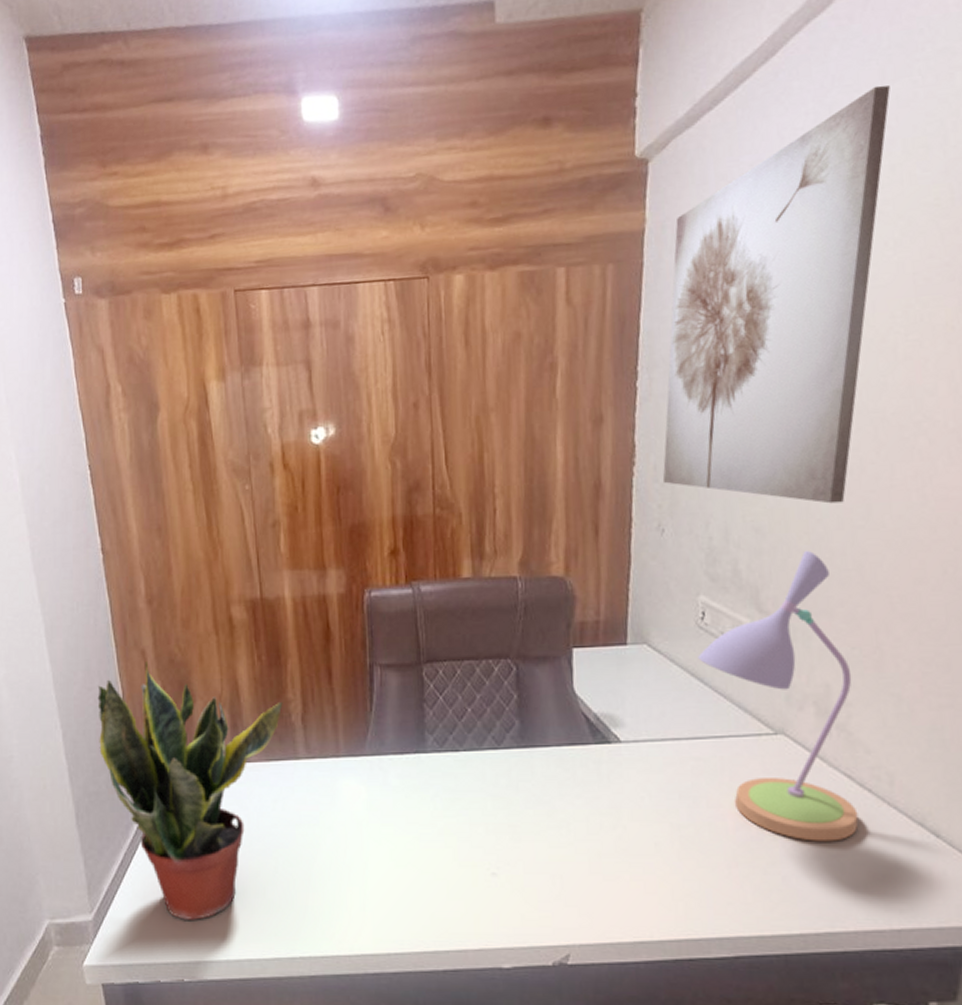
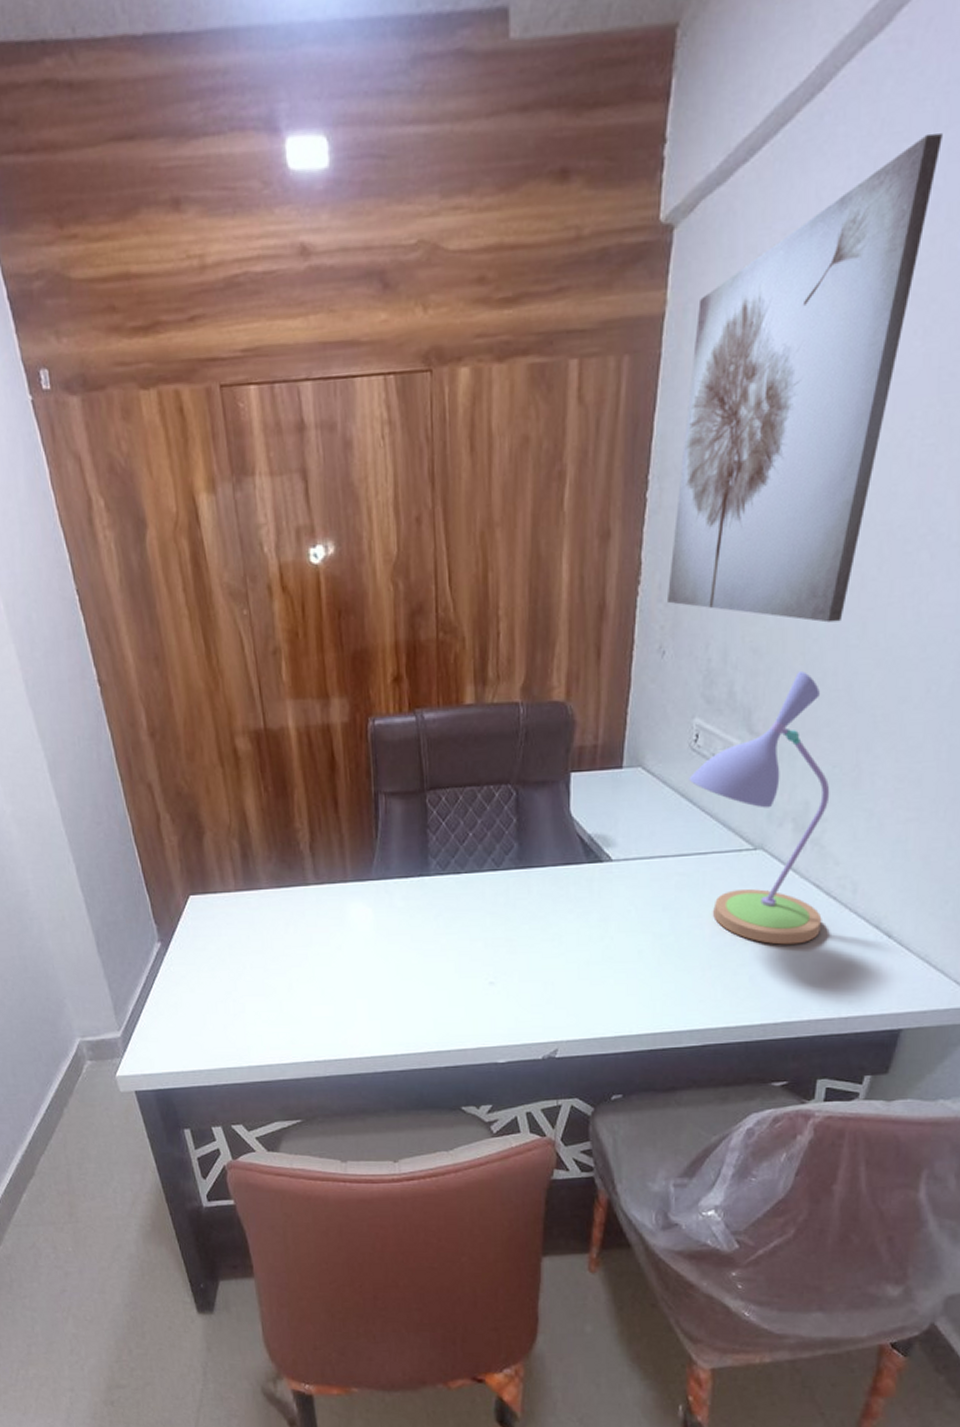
potted plant: present [97,662,283,920] -> none [107,795,291,1033]

